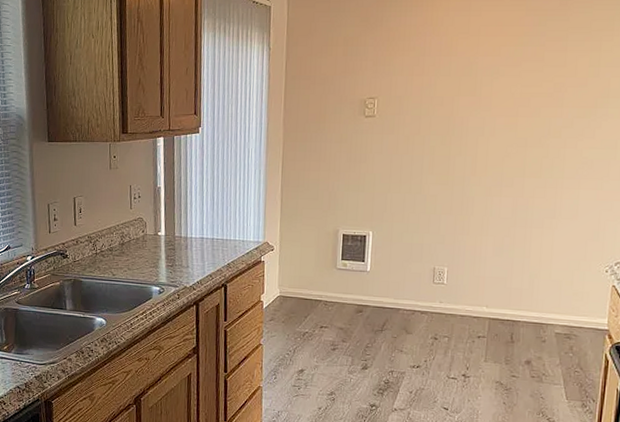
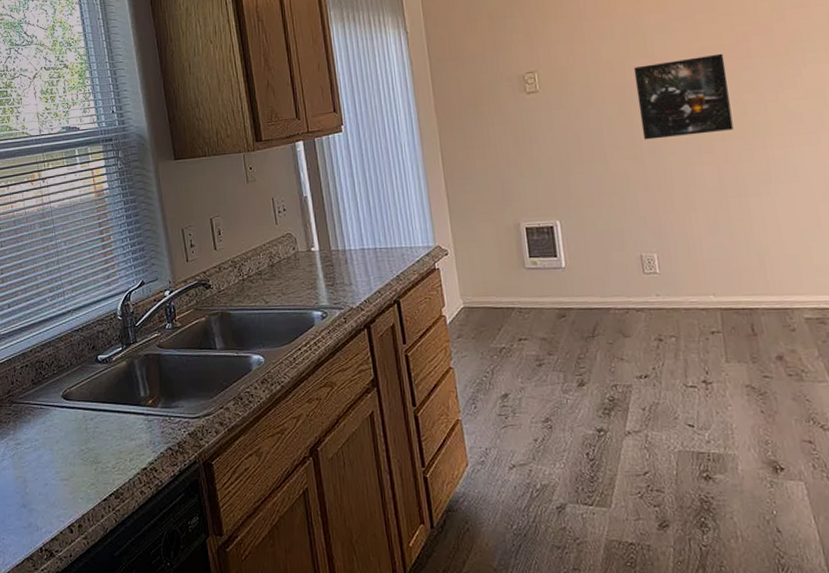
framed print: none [456,100,540,170] -> present [633,53,734,140]

